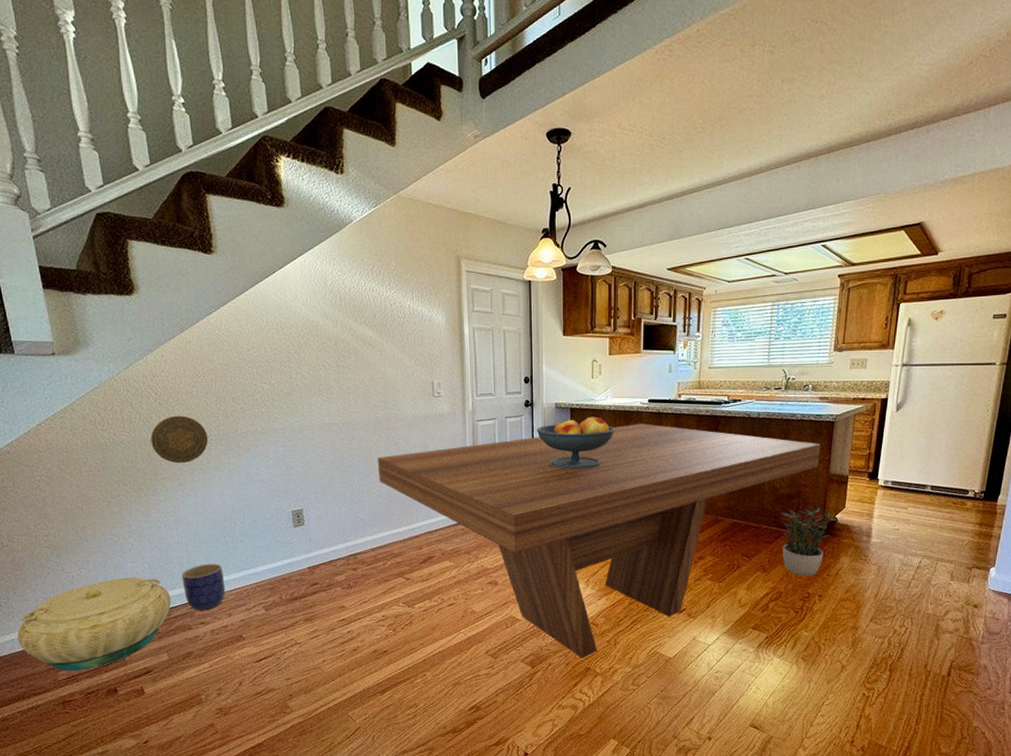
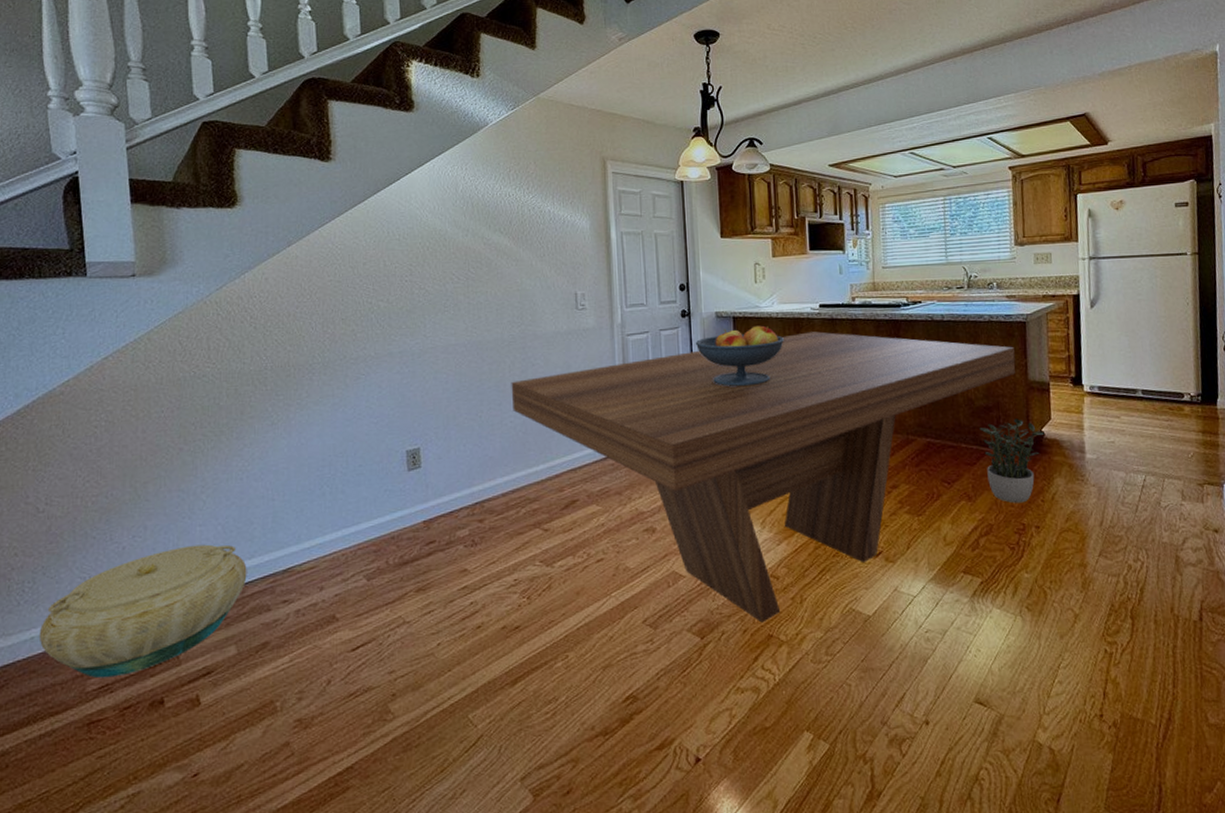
decorative plate: present [150,415,209,464] -> none [240,341,311,399]
planter: present [182,563,226,611] -> none [264,521,318,585]

